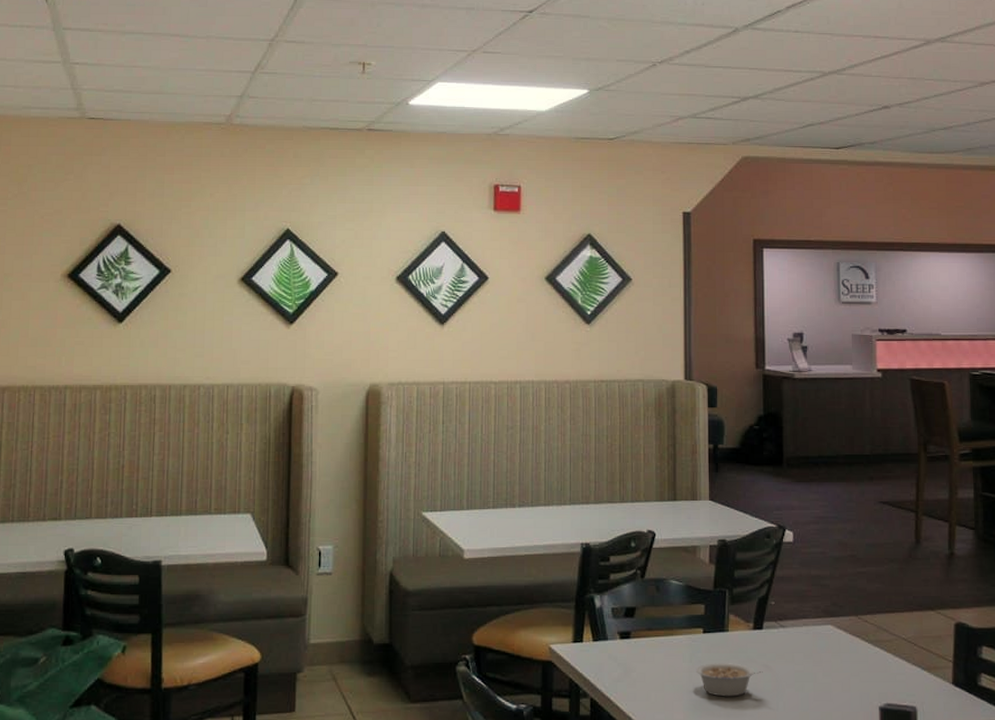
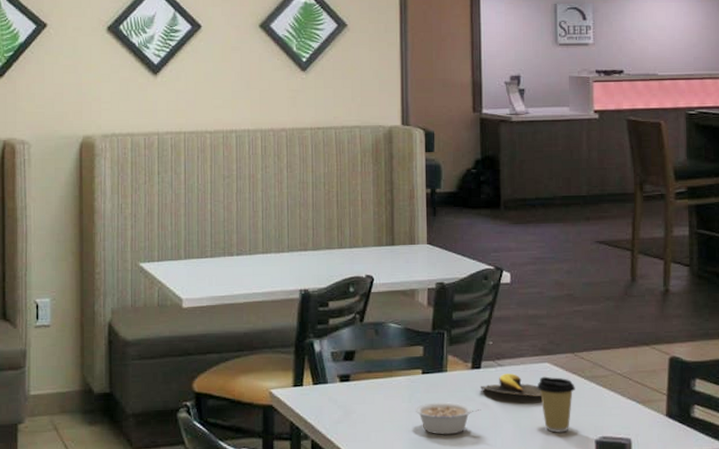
banana: none [763,635,824,659] -> present [481,374,541,396]
coffee cup: none [819,639,859,698] -> present [537,376,575,433]

